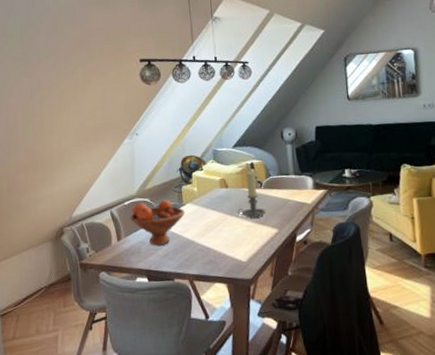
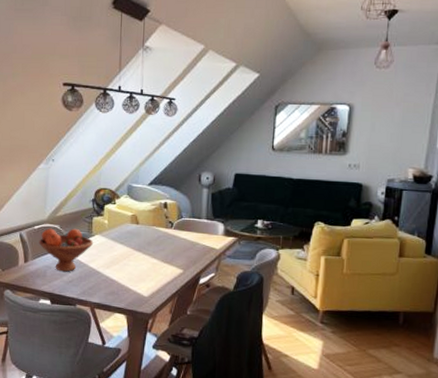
candle holder: present [237,171,266,218] -> none [145,210,174,257]

